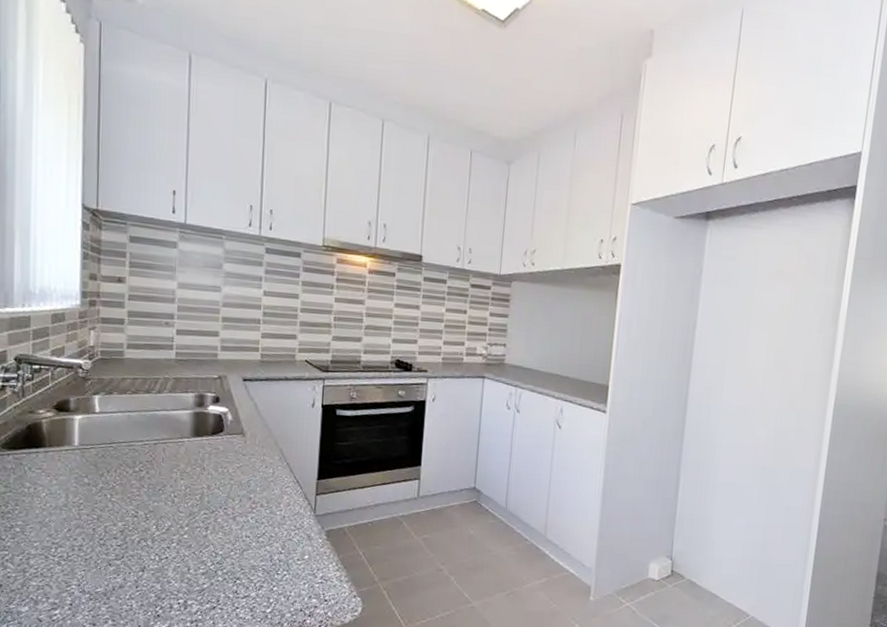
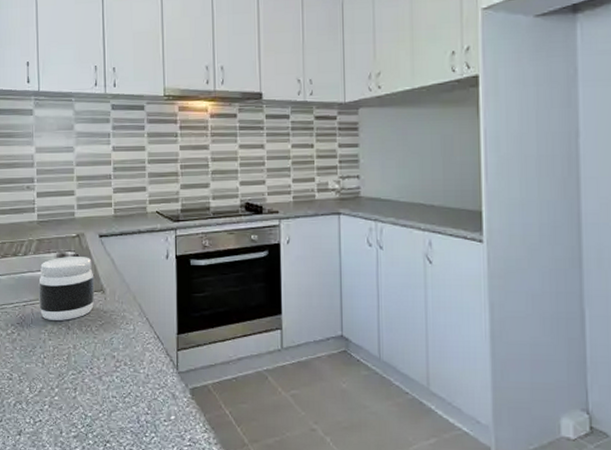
jar: none [172,397,235,461] -> present [38,255,95,321]

